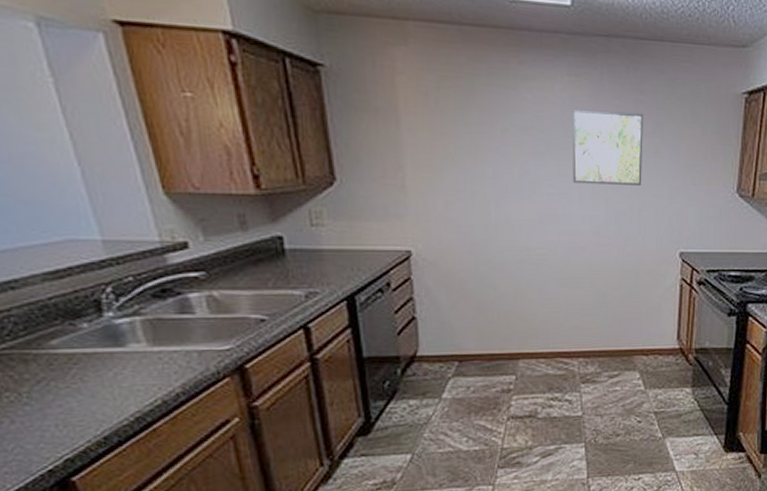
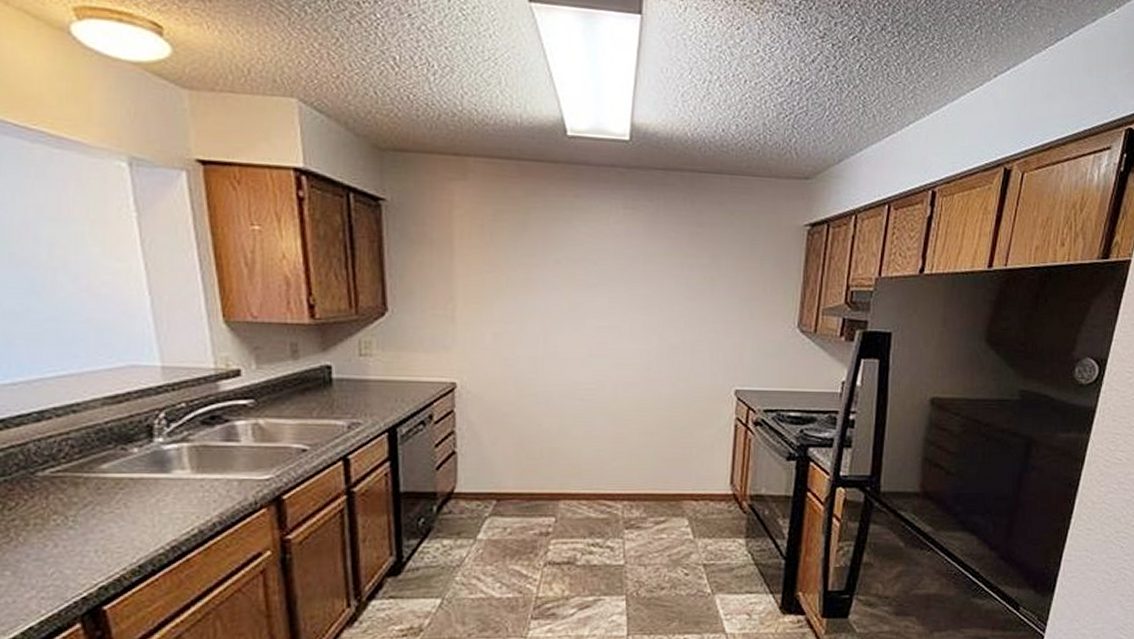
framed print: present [572,110,643,185] -> none [624,242,699,319]

